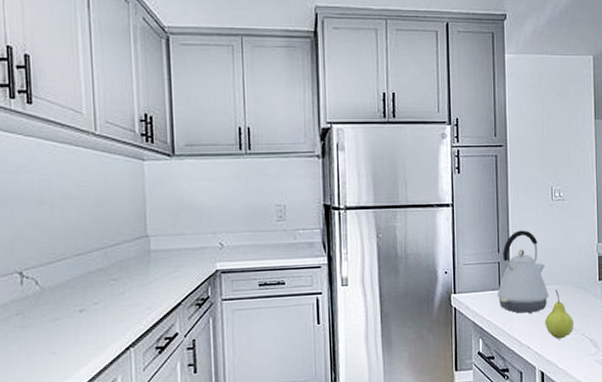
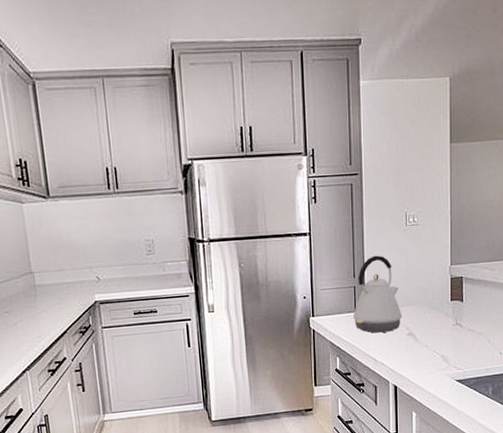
fruit: present [545,290,574,339] -> none [398,310,426,356]

